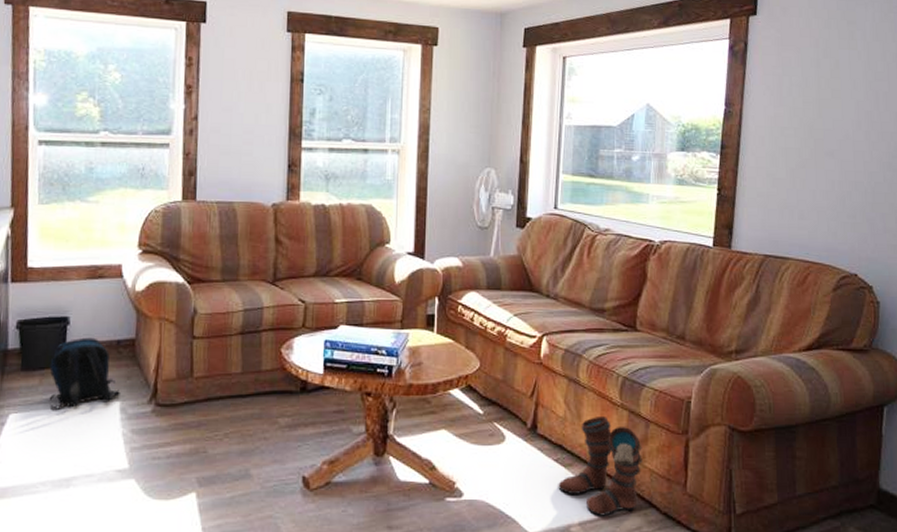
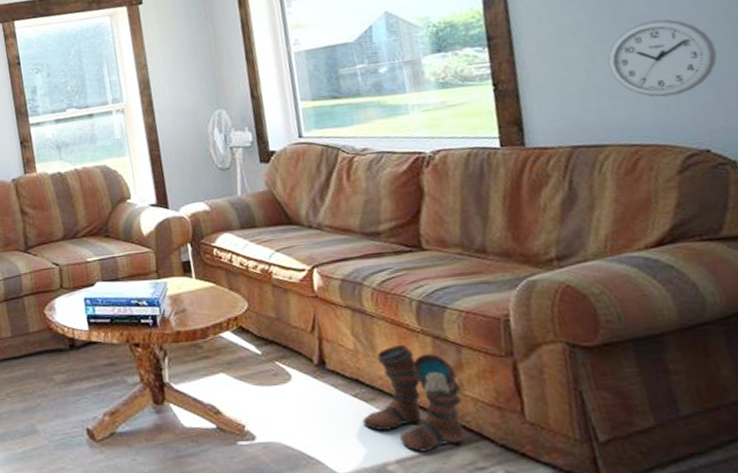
wall clock: none [803,157,877,224] -> present [607,19,718,97]

